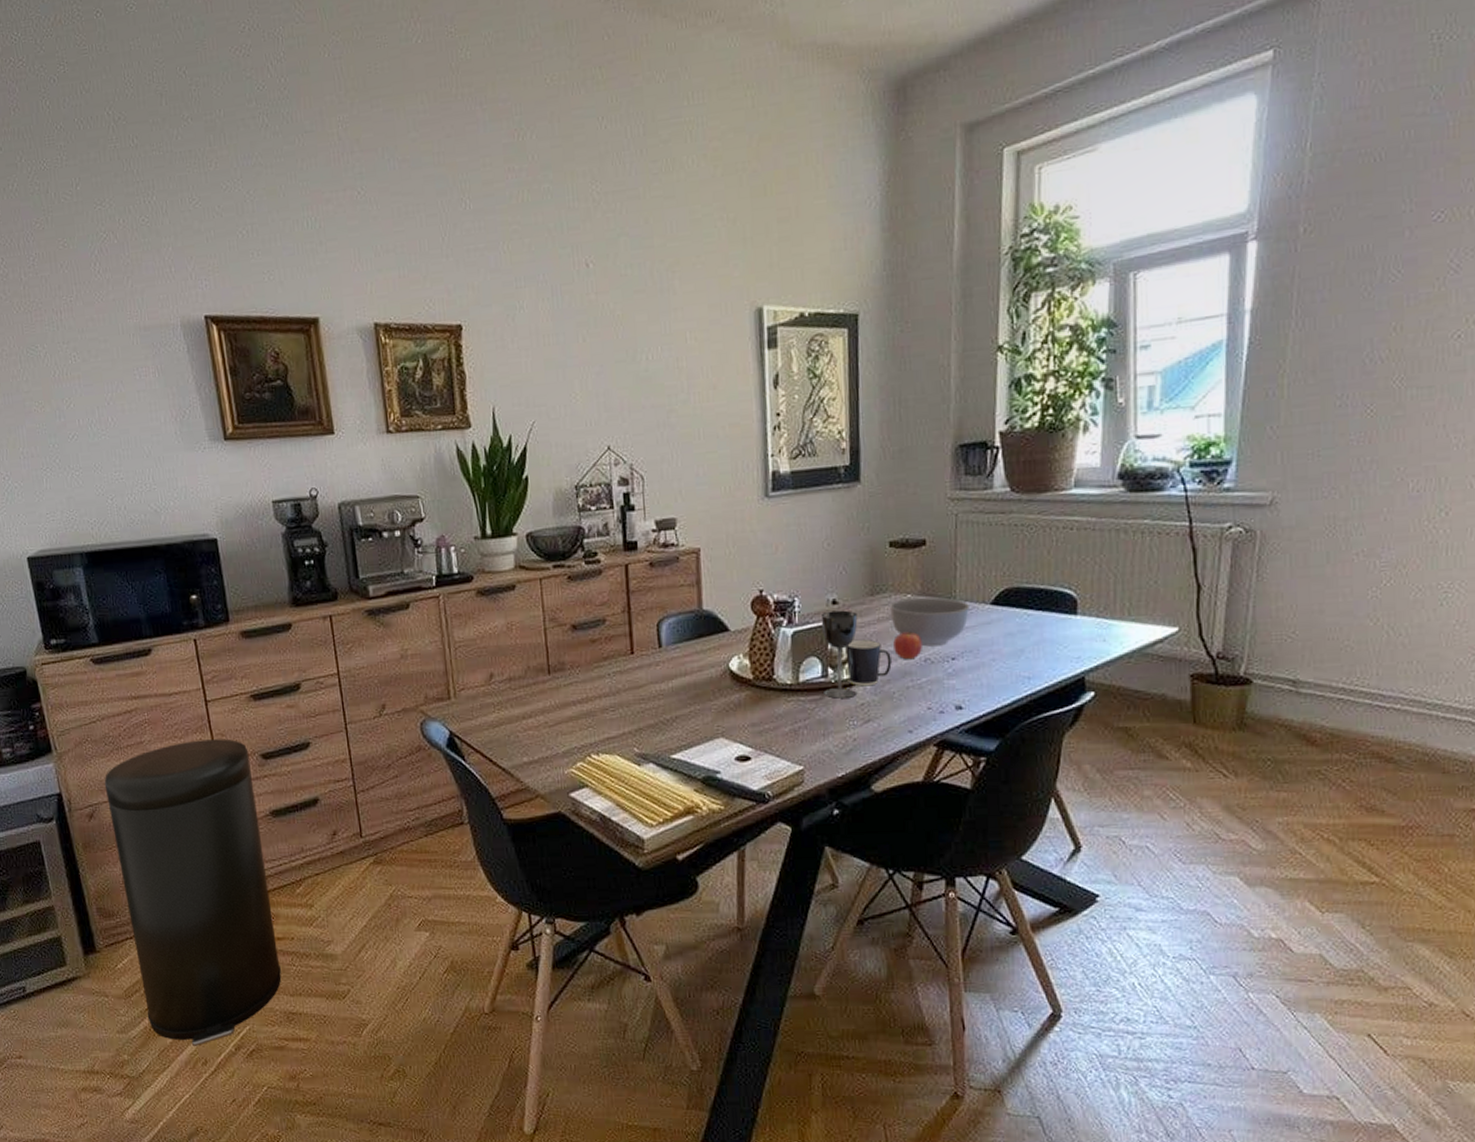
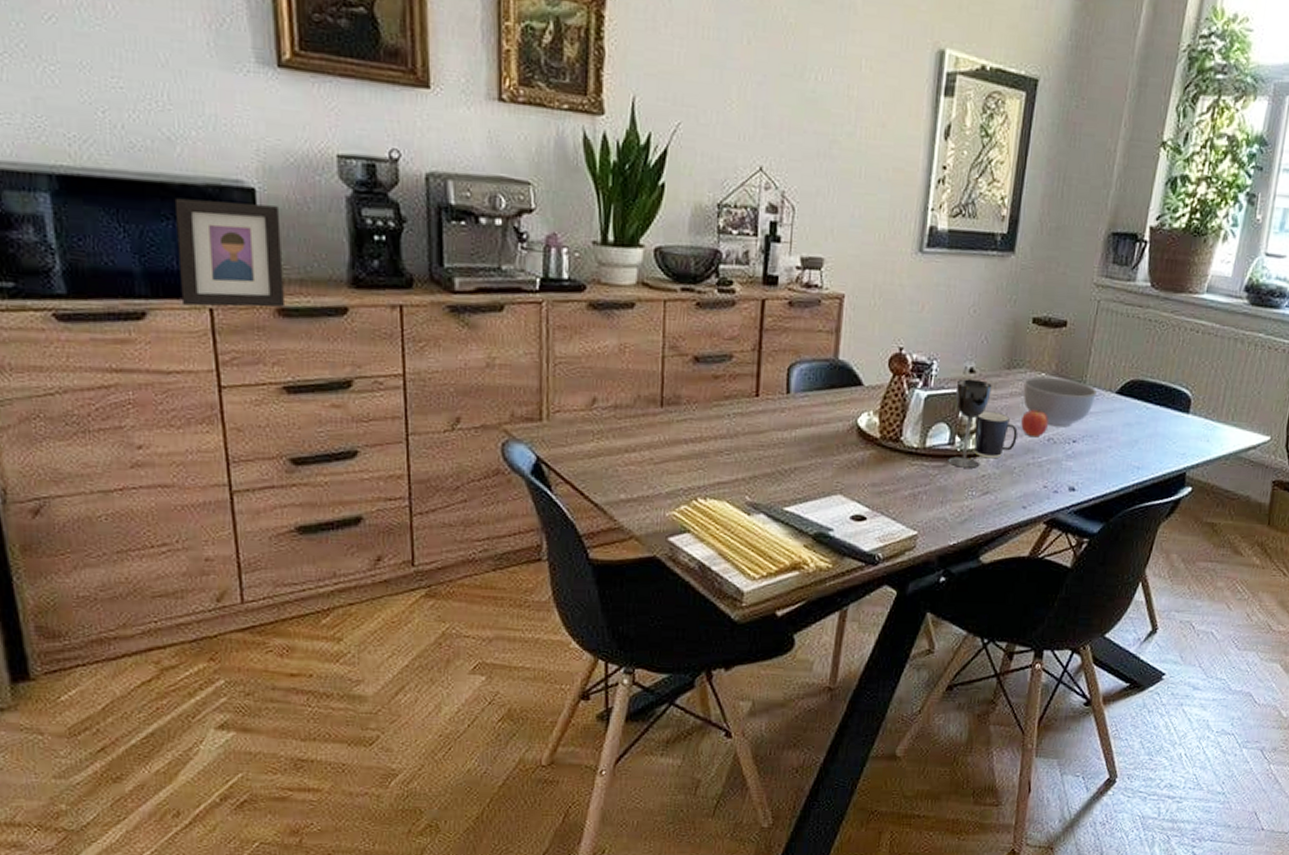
pedal bin: present [104,739,282,1047] -> none [60,432,291,797]
picture frame: none [163,550,246,639] -> present [174,198,286,308]

